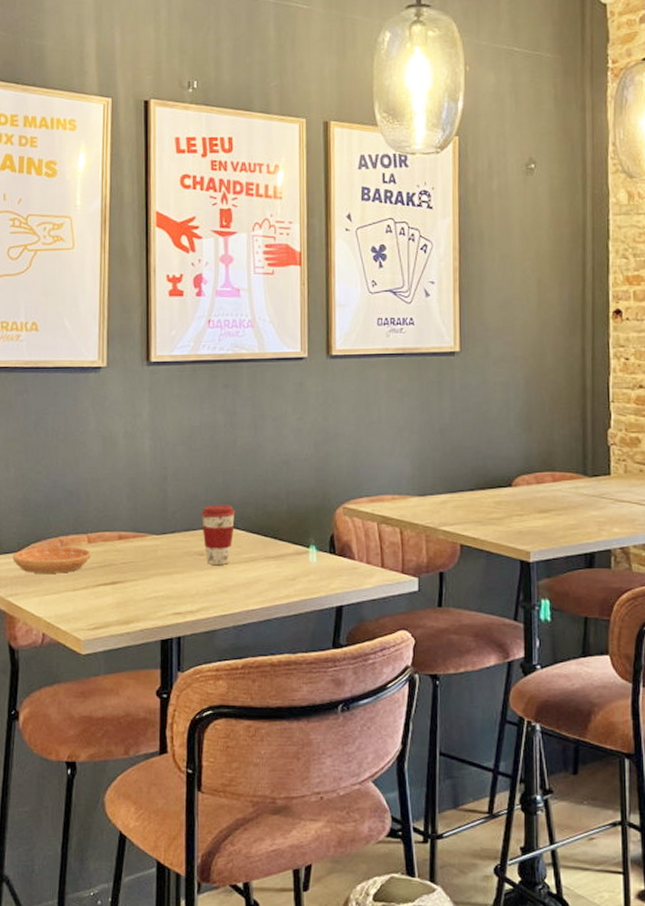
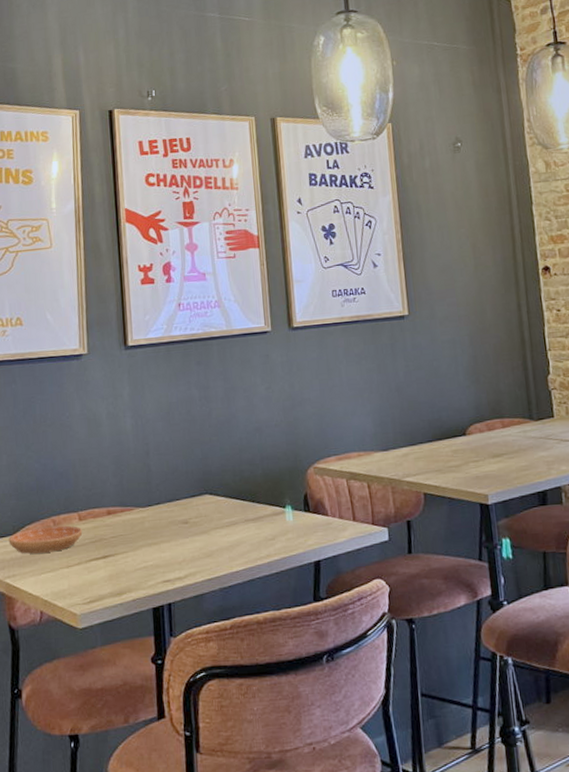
coffee cup: present [200,505,236,565] -> none [182,473,215,532]

